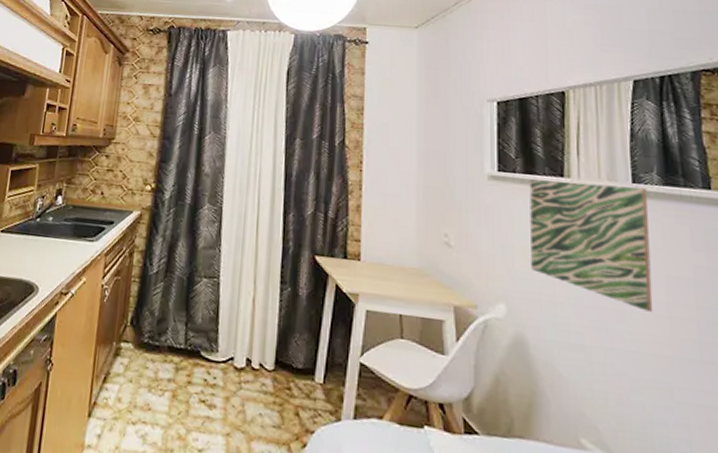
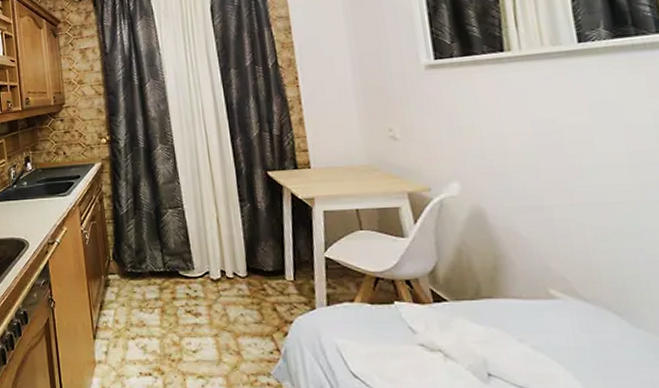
wall art: present [529,179,654,312] -> none [468,45,613,164]

